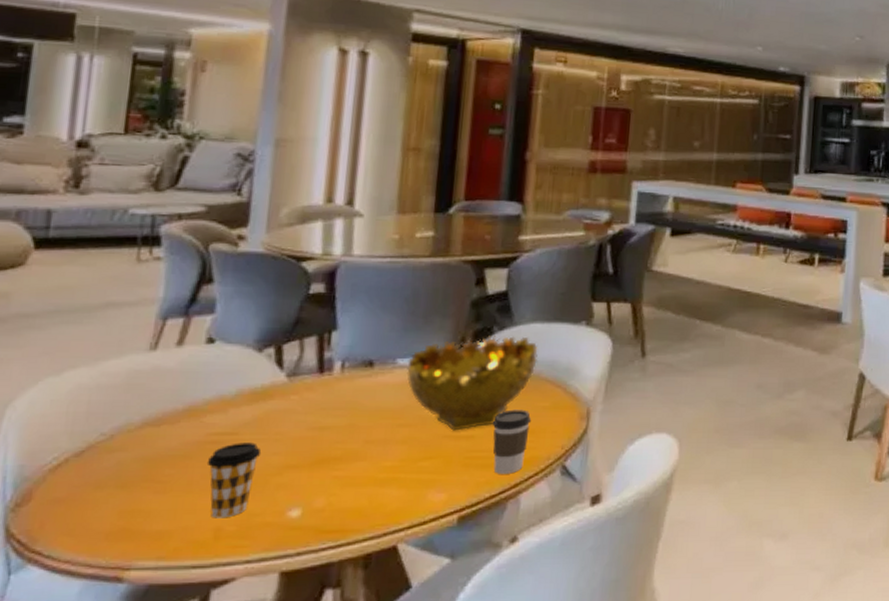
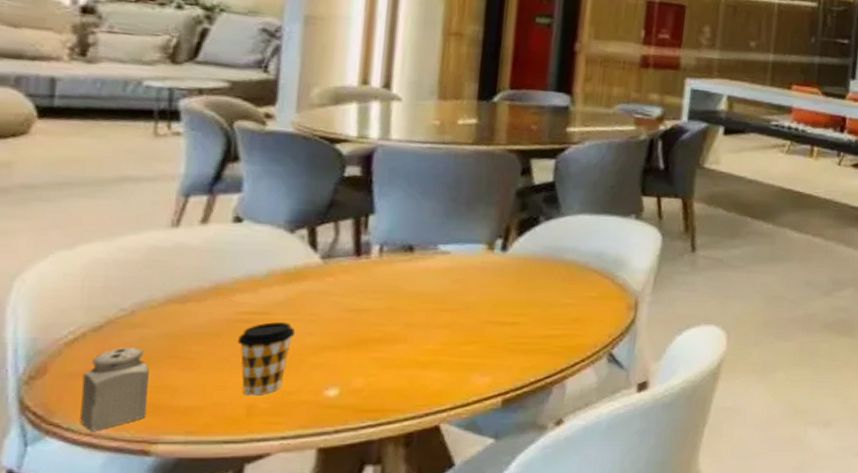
salt shaker: none [60,472,125,558] -> present [80,347,149,431]
decorative bowl: present [407,336,538,431] -> none [449,225,586,317]
coffee cup: present [493,409,532,474] -> none [538,298,579,360]

